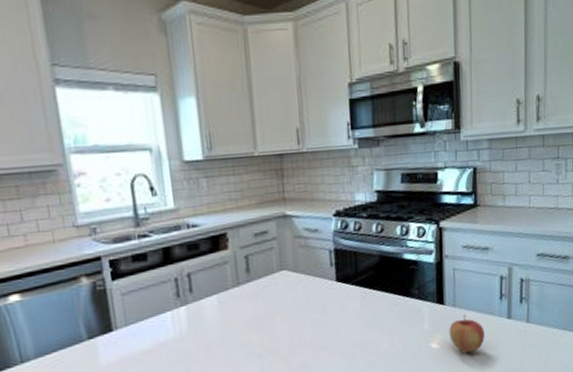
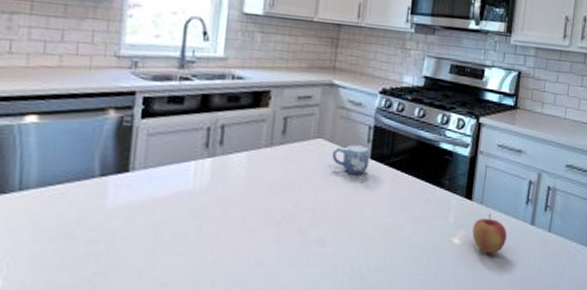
mug: none [297,269,336,299] -> present [331,144,371,174]

